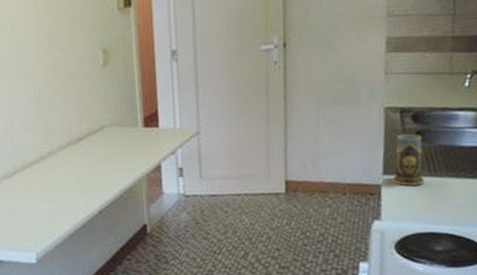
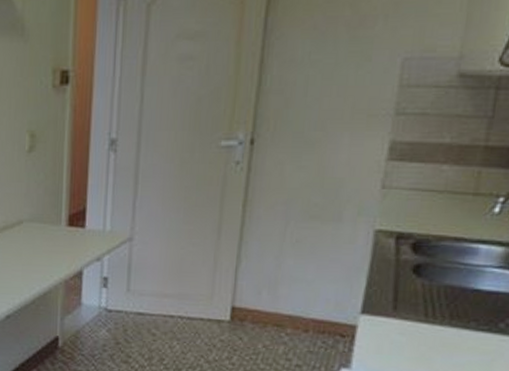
mug: present [392,133,425,186] -> none [372,265,421,333]

